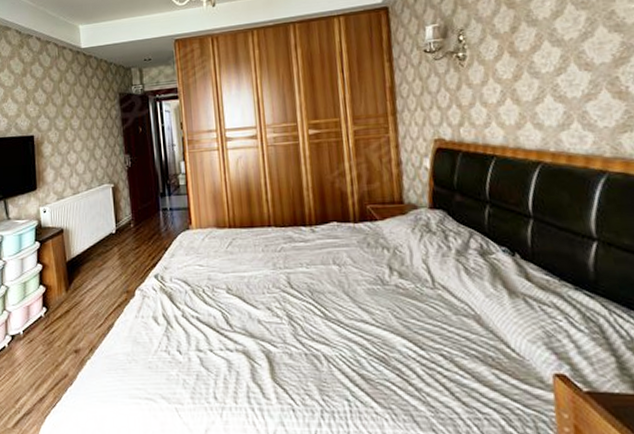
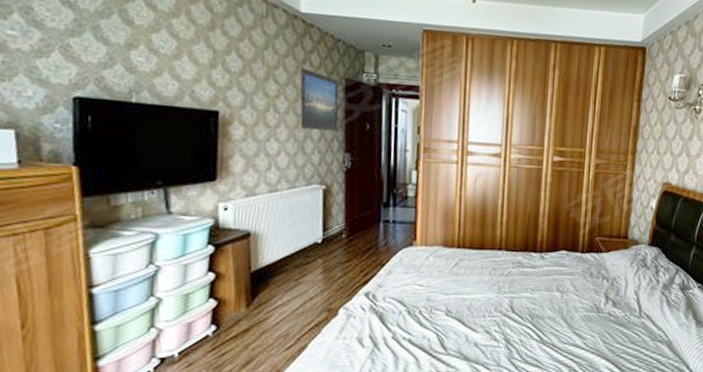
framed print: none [86,91,118,139] -> present [300,68,339,131]

